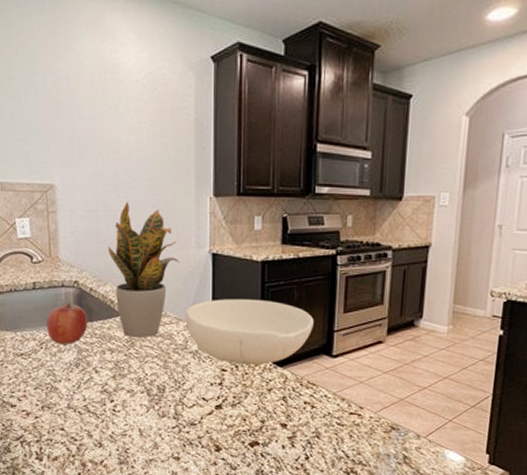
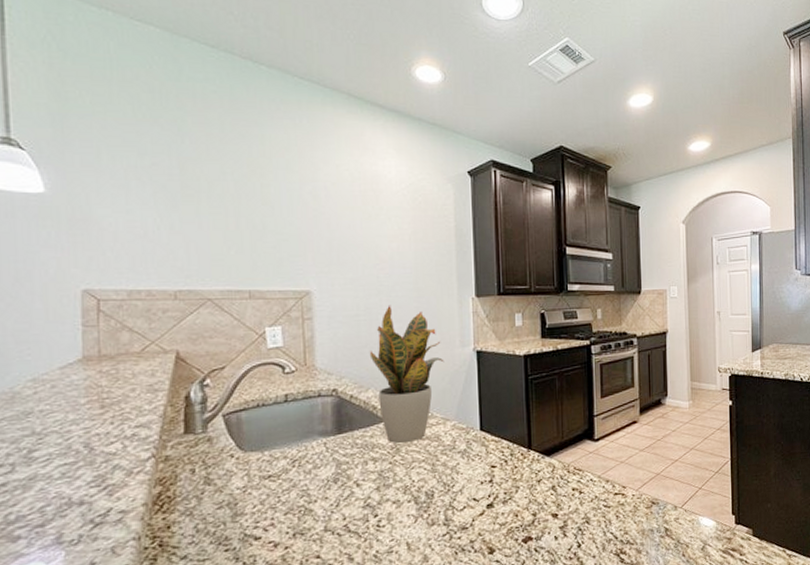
fruit: present [46,302,88,344] -> none [299,412,348,460]
bowl: present [185,299,314,366] -> none [452,392,576,459]

